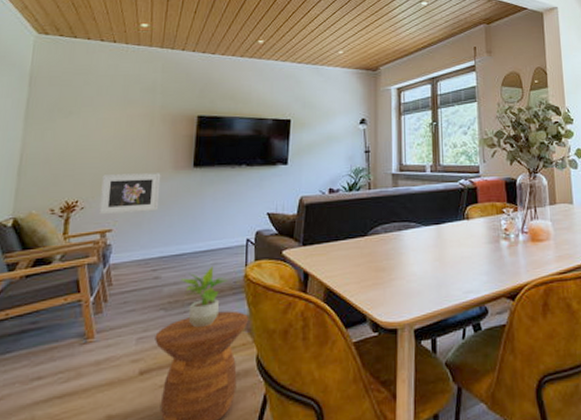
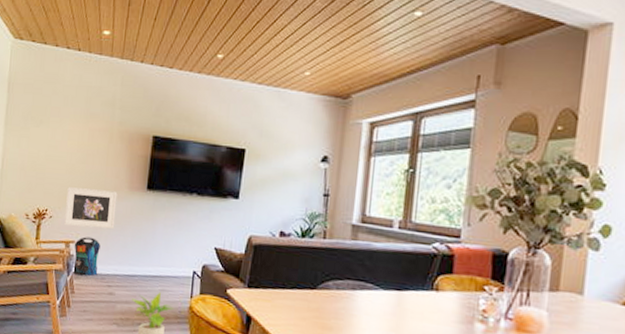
pouch: none [110,222,143,265] -> present [73,237,100,276]

